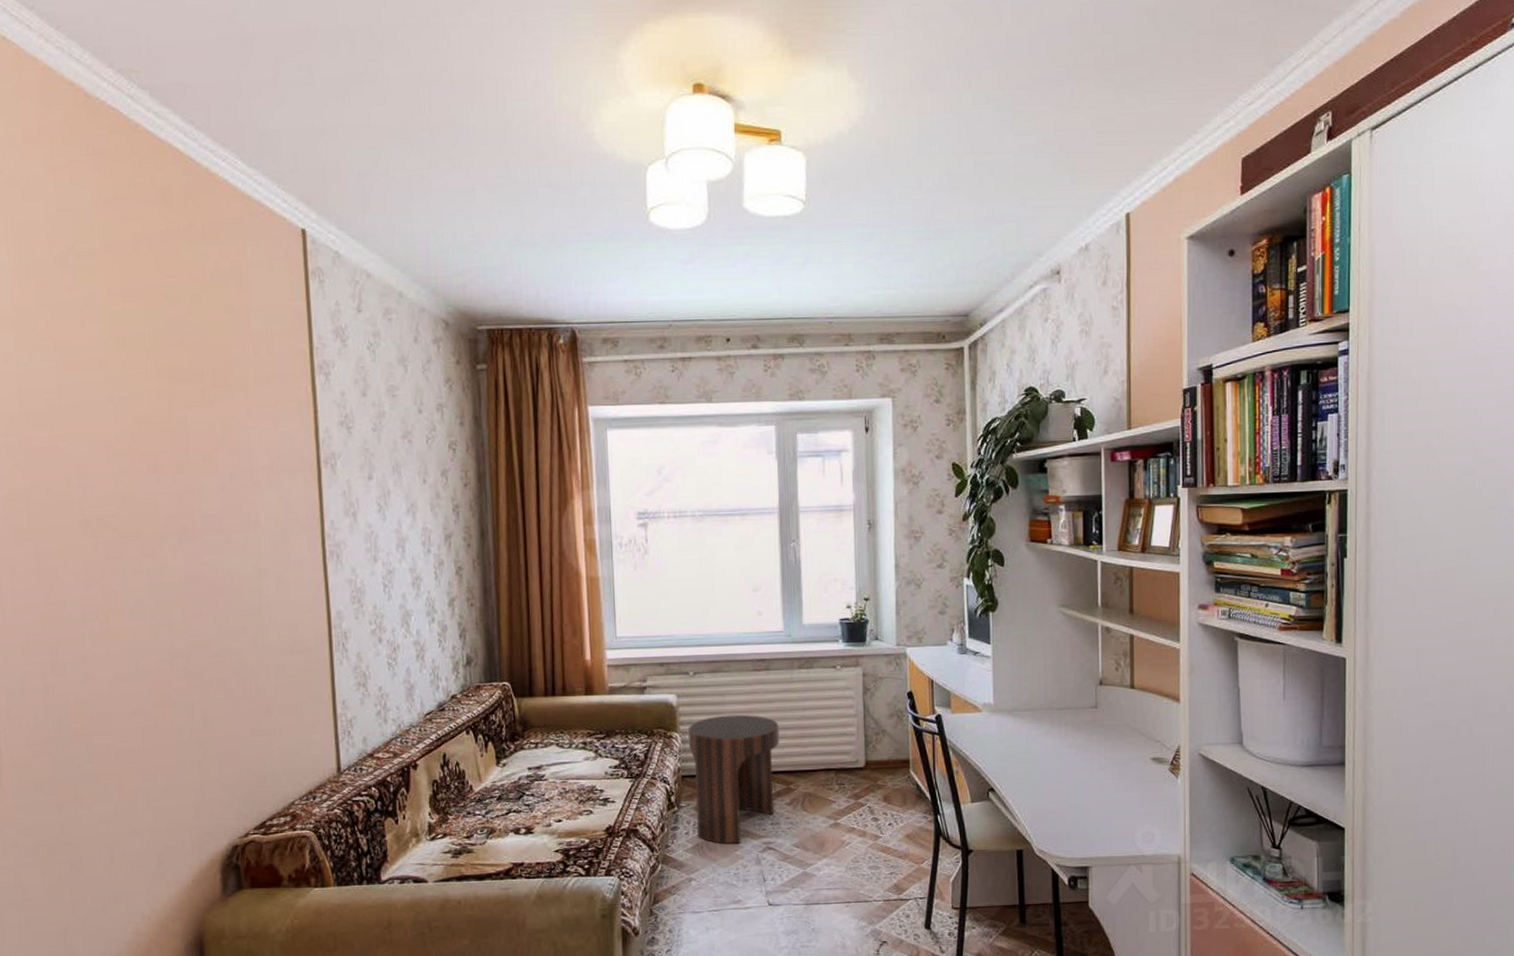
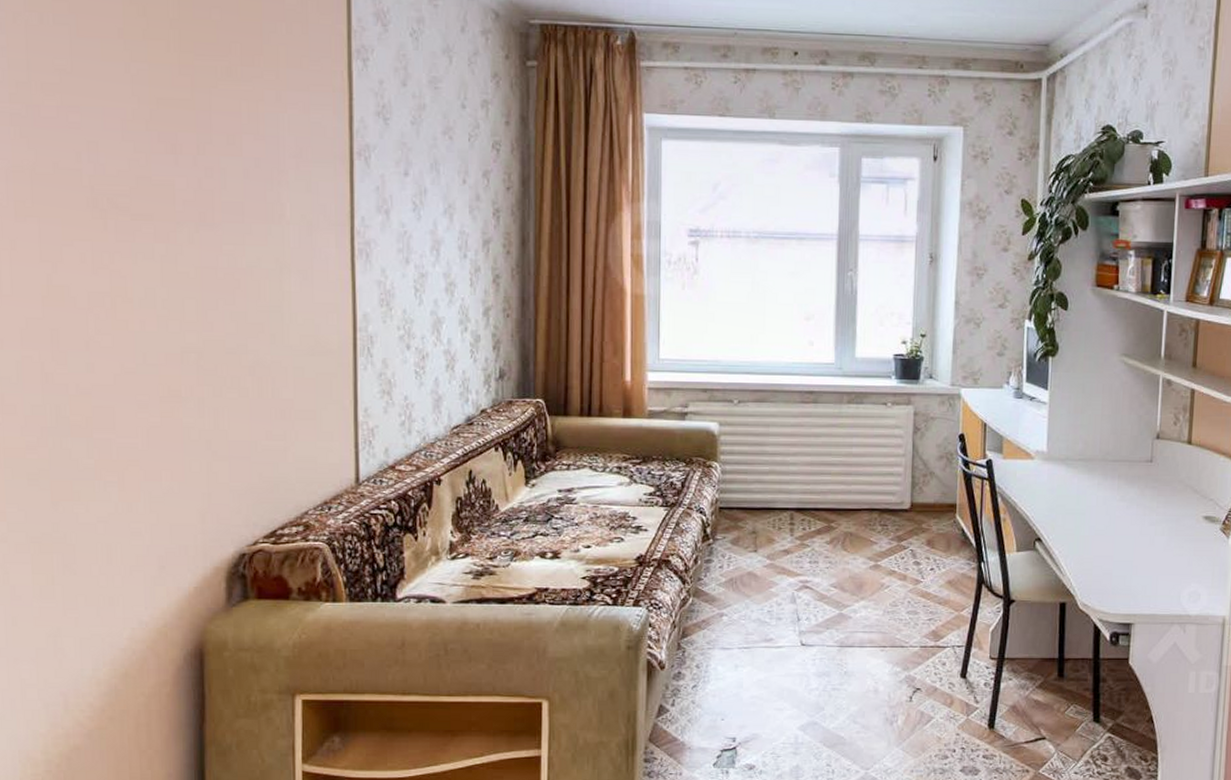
side table: present [687,714,780,844] -> none [728,447,824,581]

